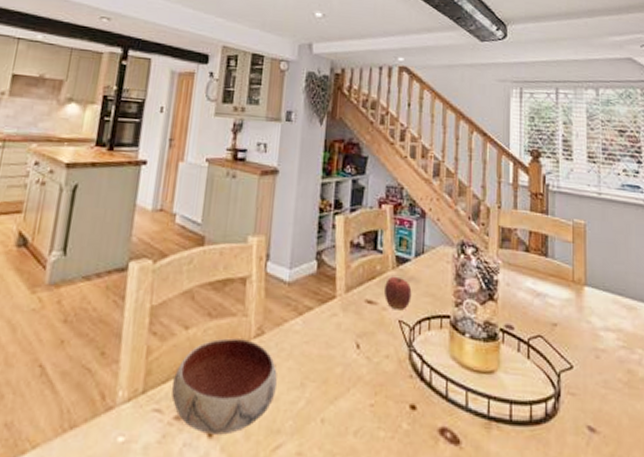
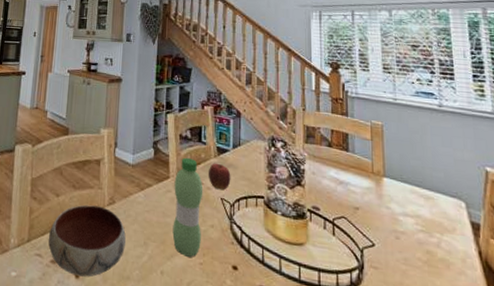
water bottle: none [337,270,378,398] -> present [172,157,203,257]

